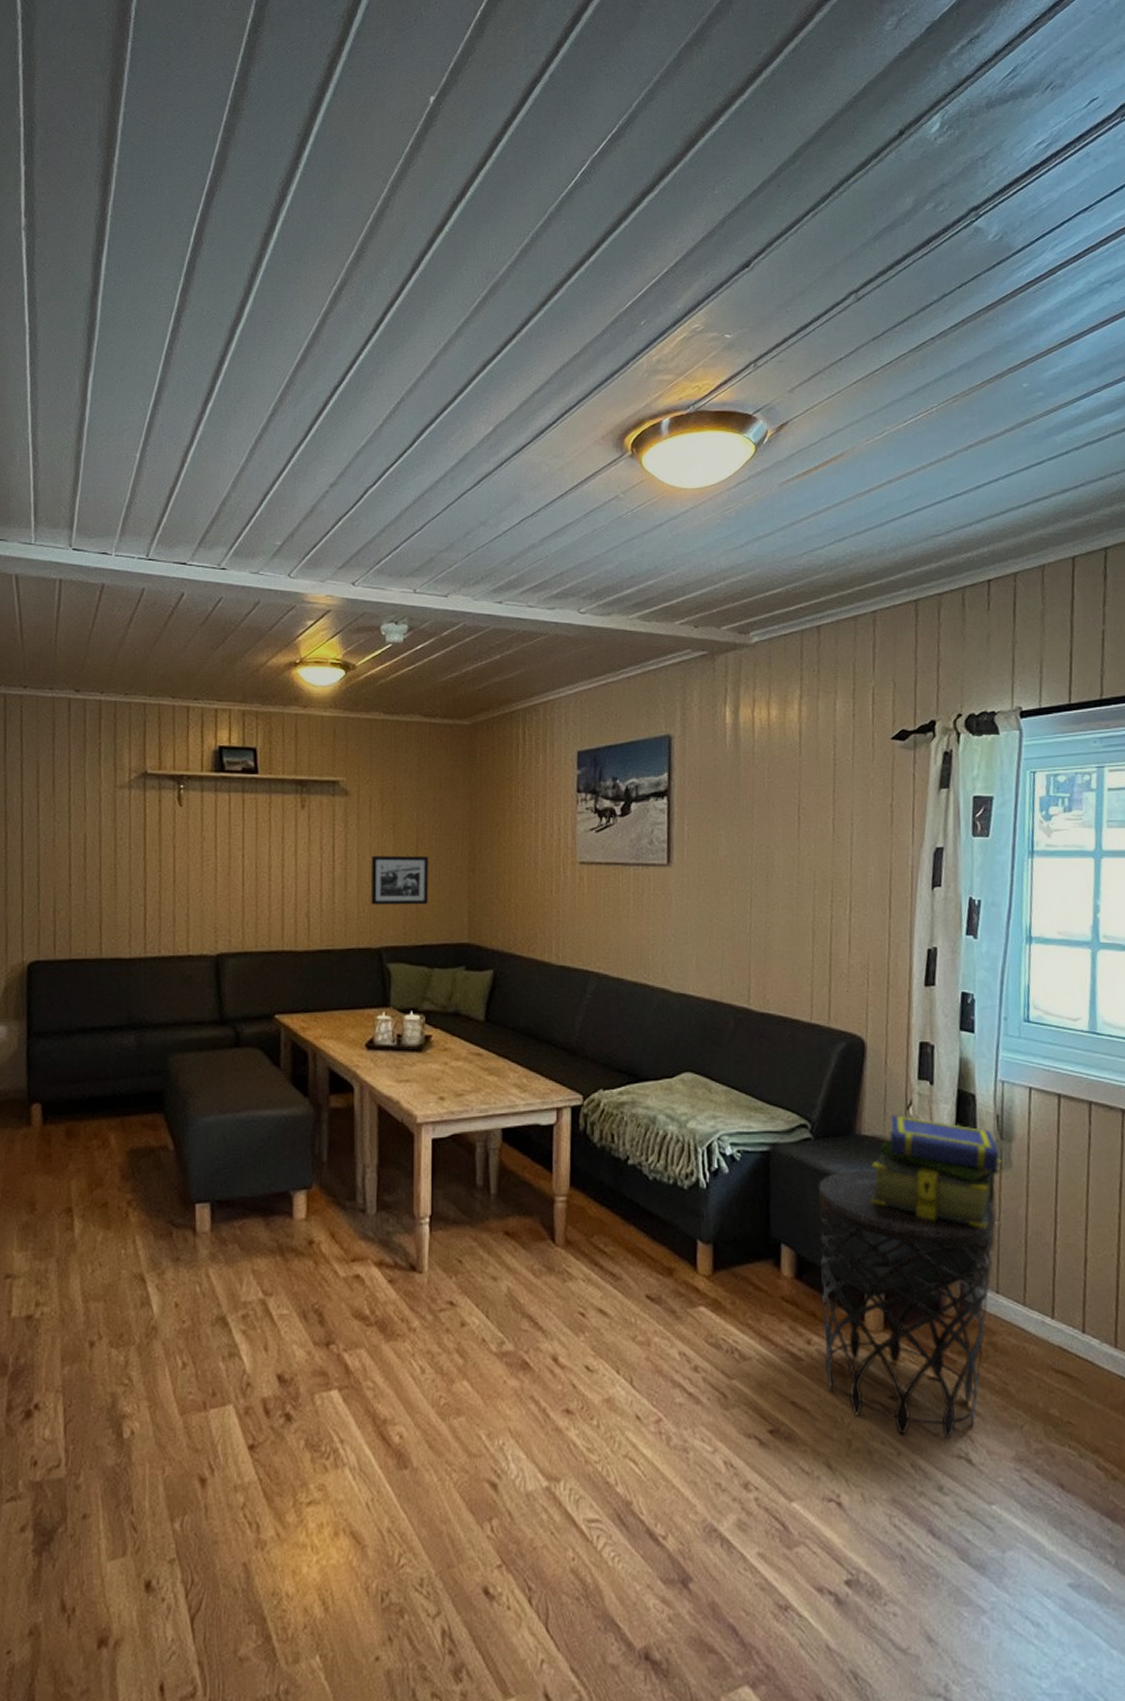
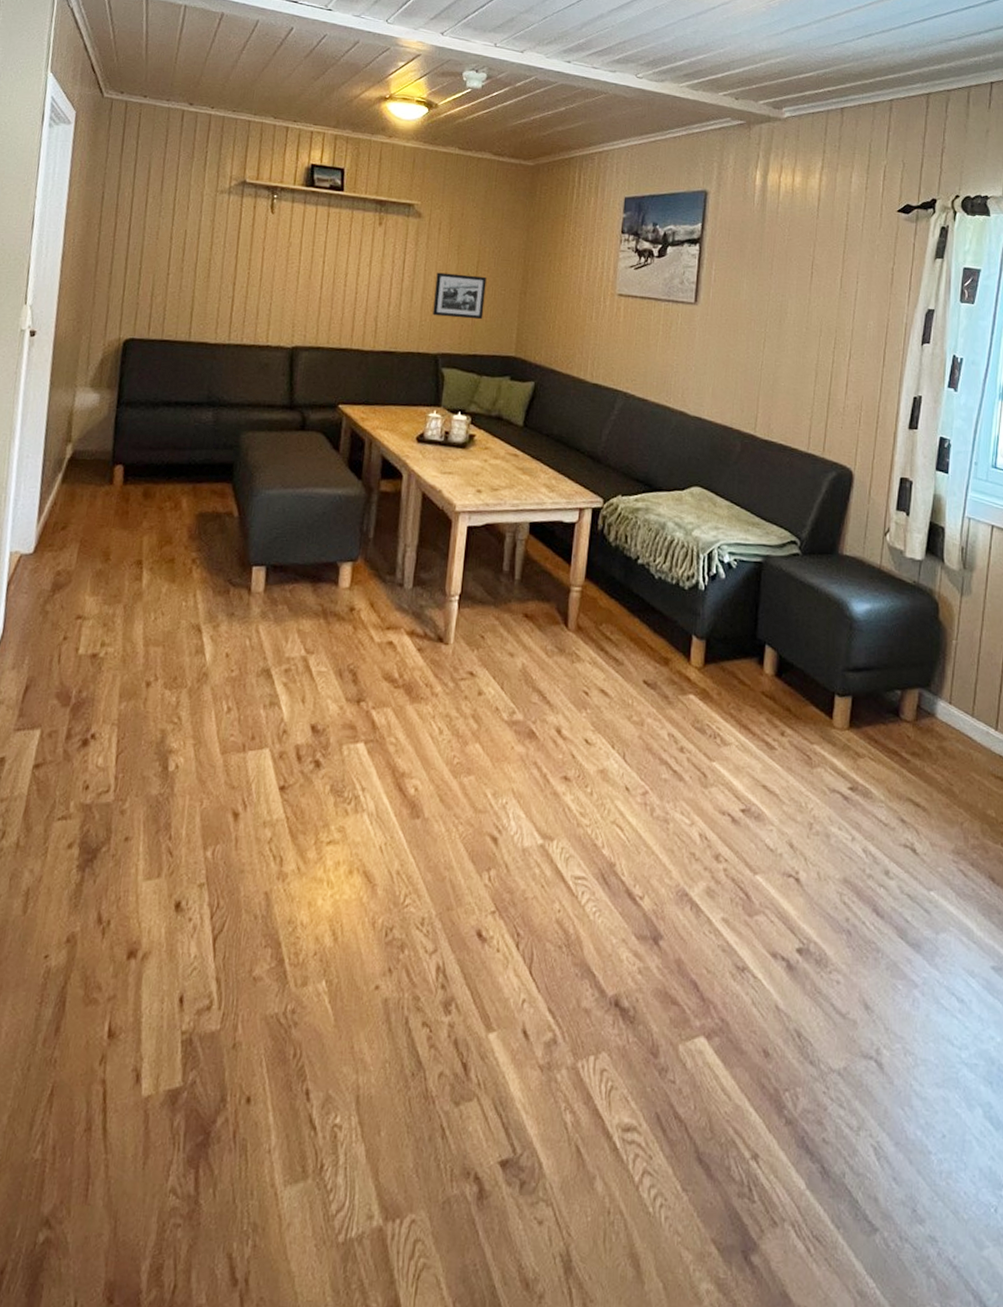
side table: present [819,1169,996,1439] -> none [794,584,954,829]
stack of books: present [870,1115,1002,1229] -> none [846,539,963,647]

